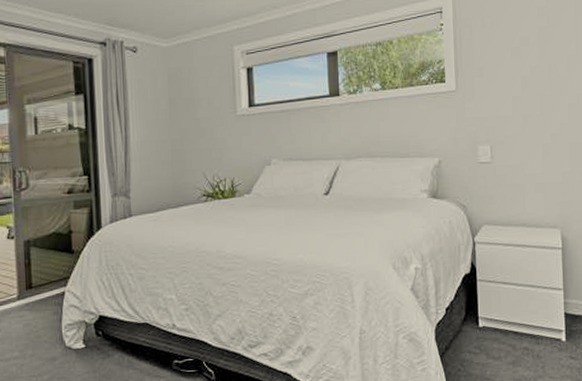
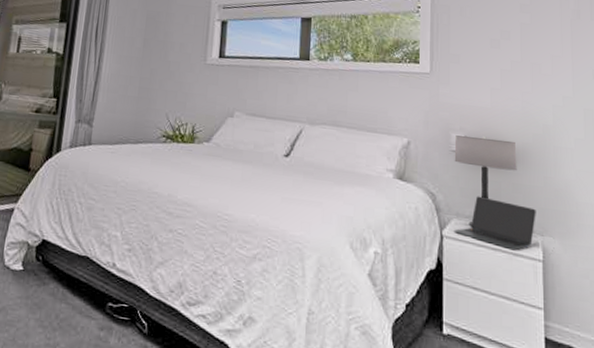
table lamp: none [481,144,538,229] -> present [454,134,517,226]
laptop: none [484,200,556,244] -> present [454,196,536,251]

